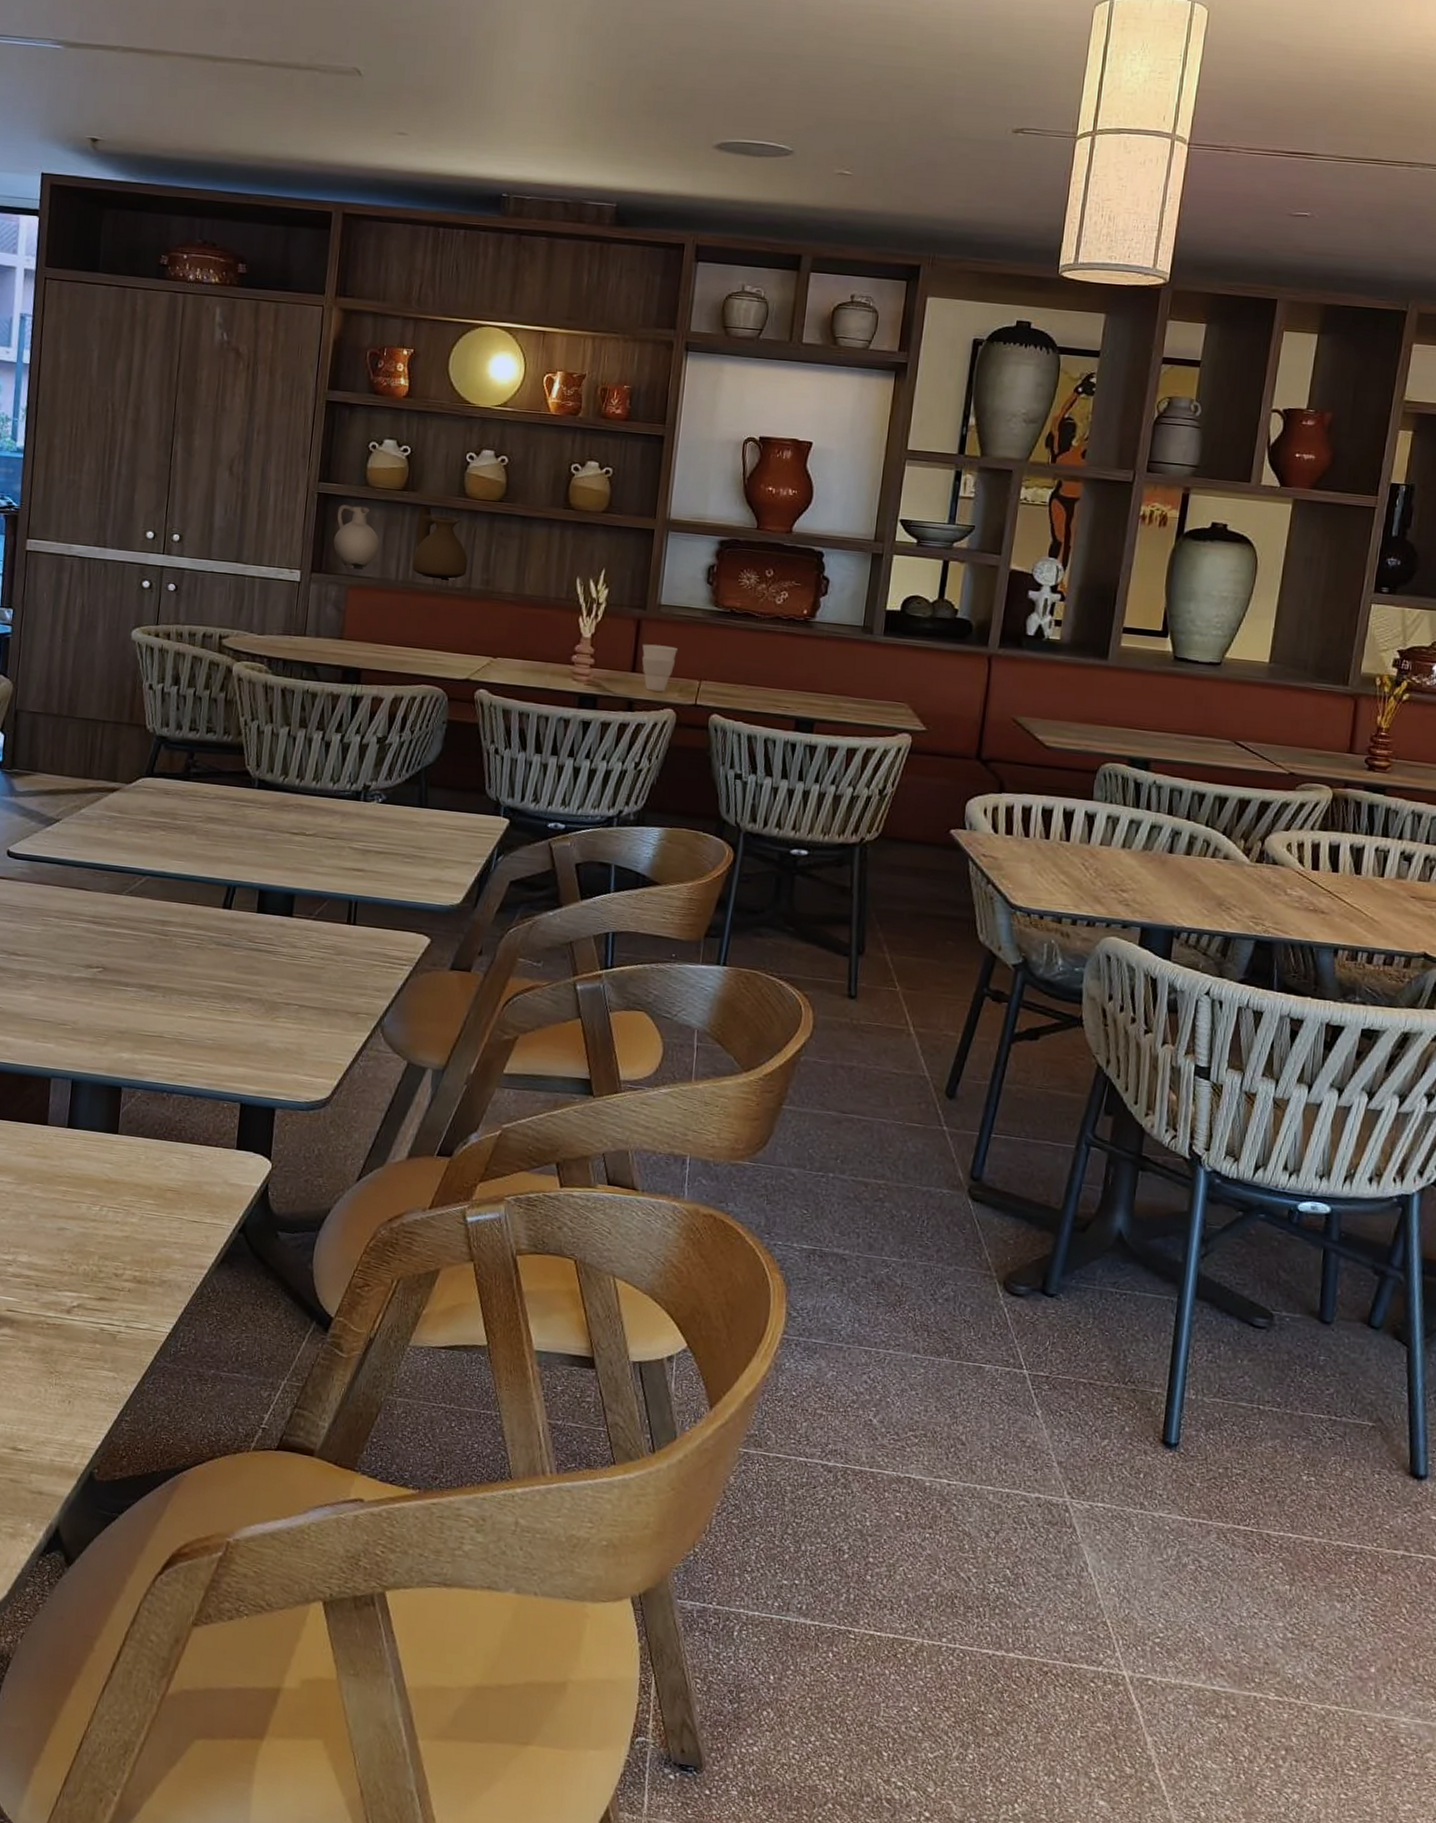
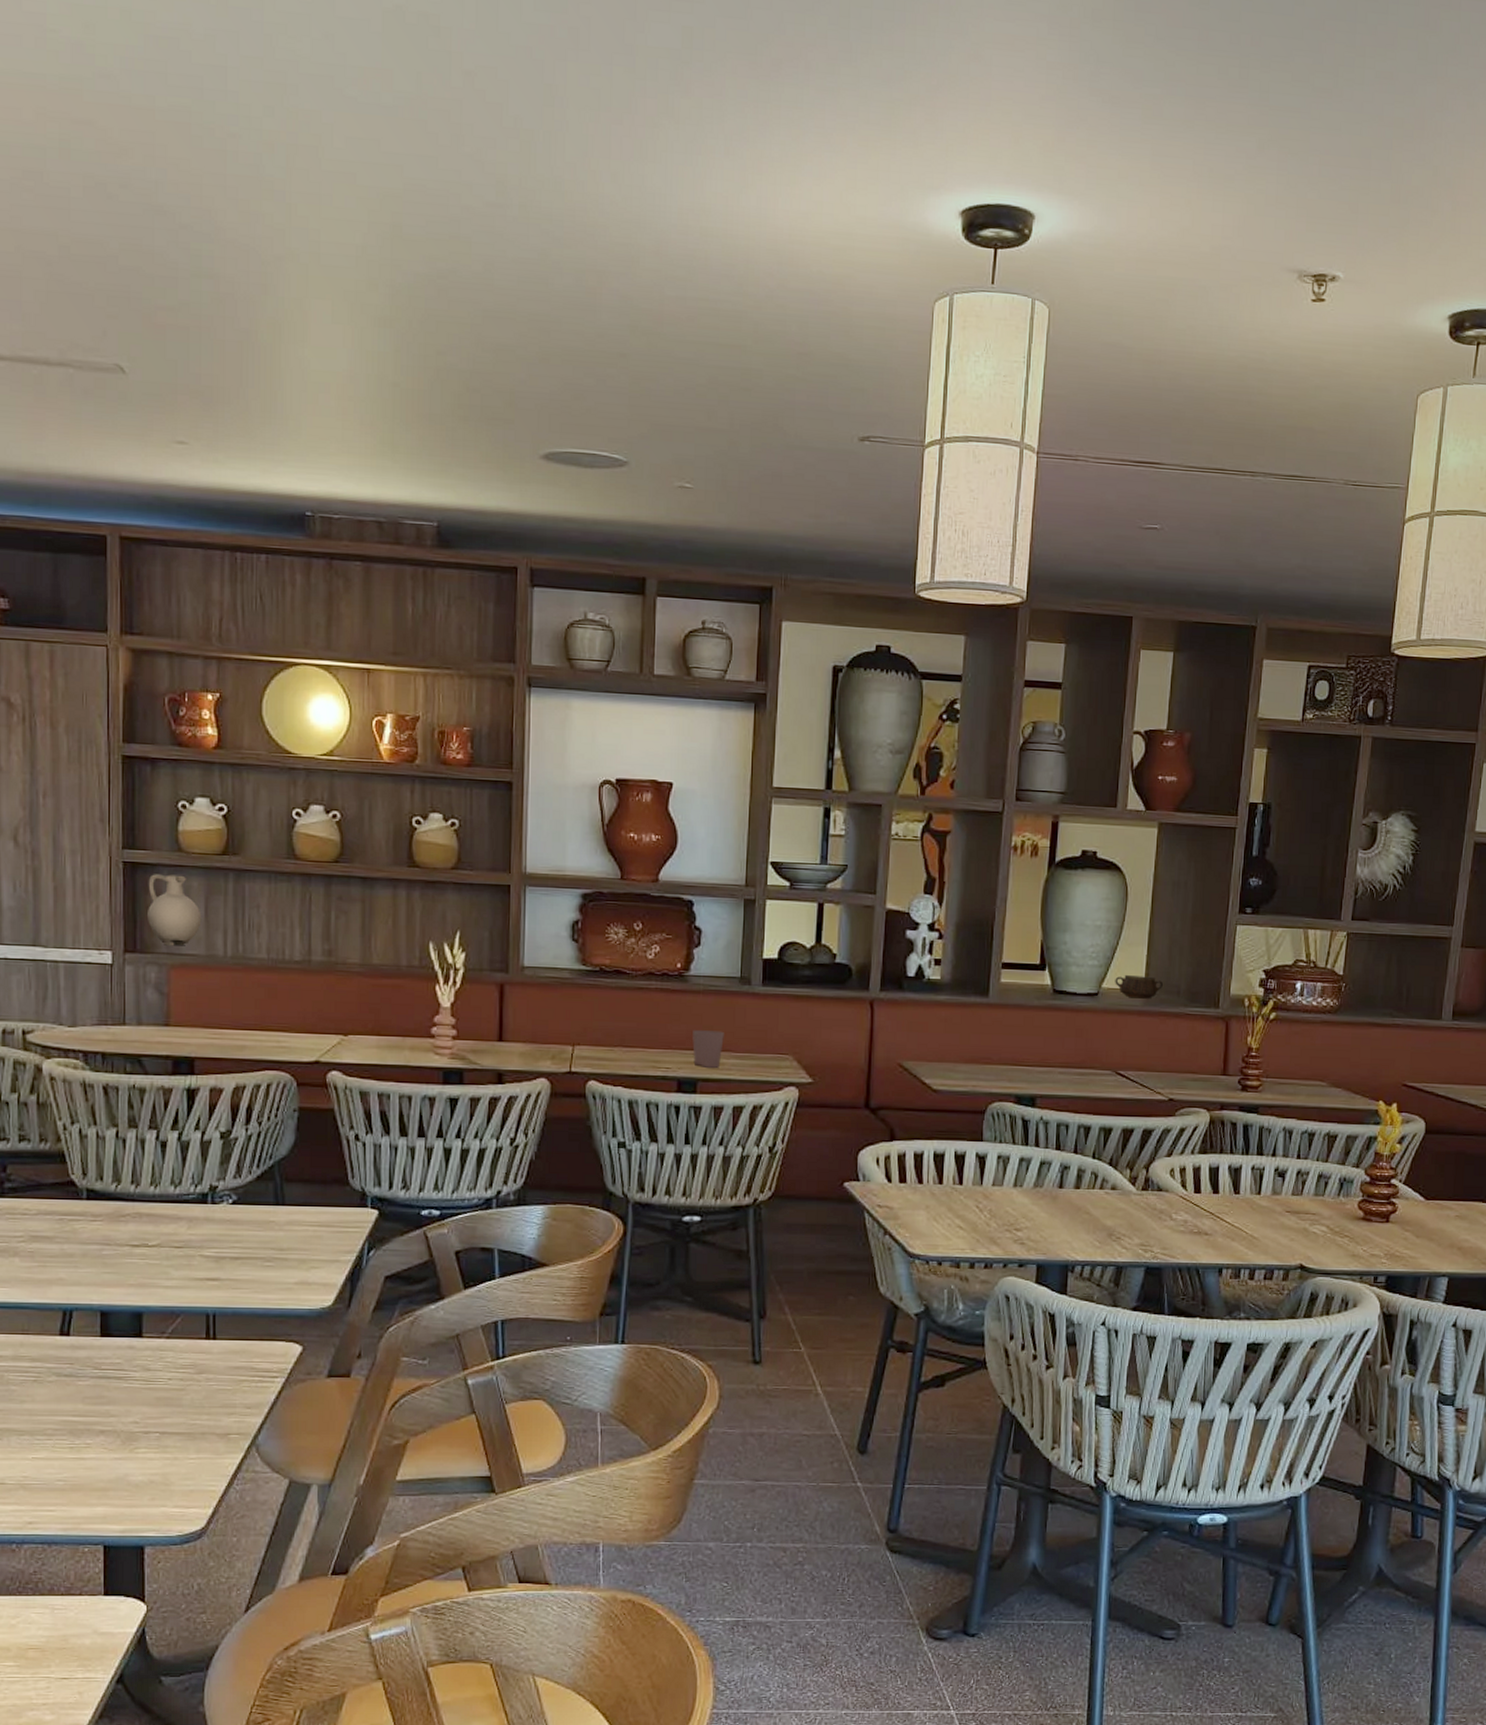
ceramic jug: present [412,505,468,580] -> none [242,870,305,953]
cup: present [641,644,677,692] -> none [507,1010,546,1061]
dixie cup: none [812,673,844,711] -> present [692,1030,724,1068]
pottery: none [1239,646,1289,672] -> present [1115,974,1163,999]

